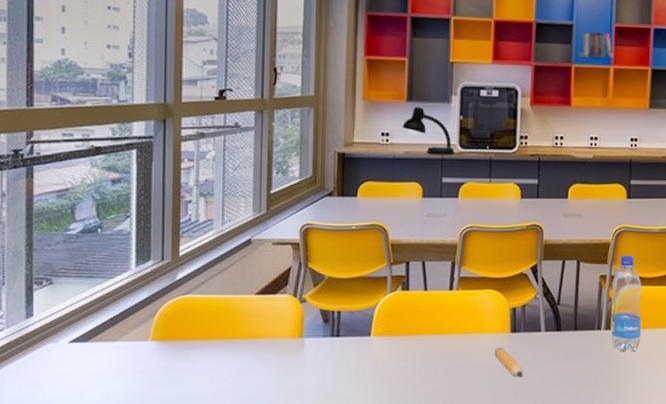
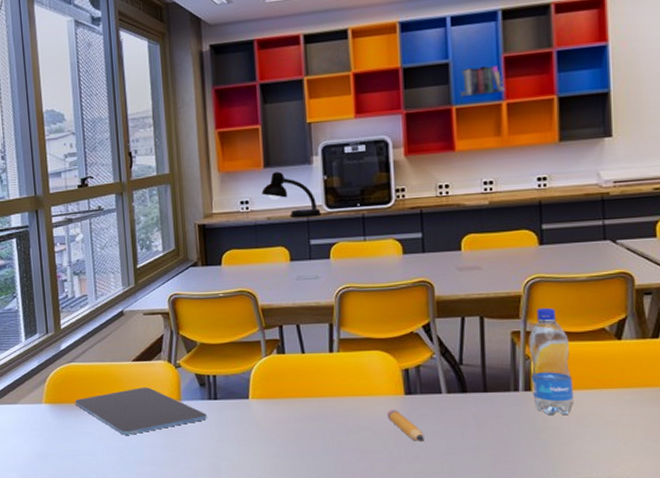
tablet: none [186,323,328,376] -> present [74,387,207,435]

